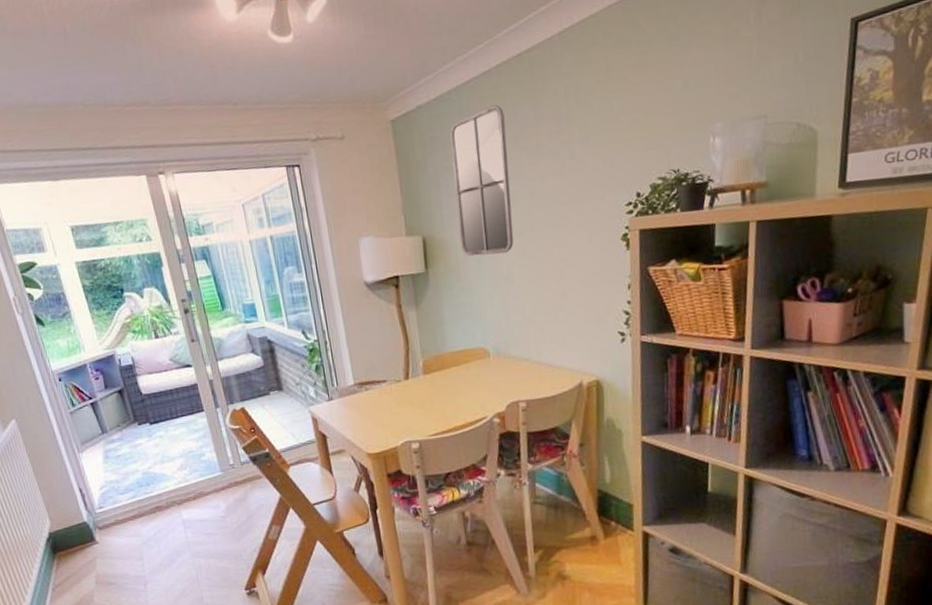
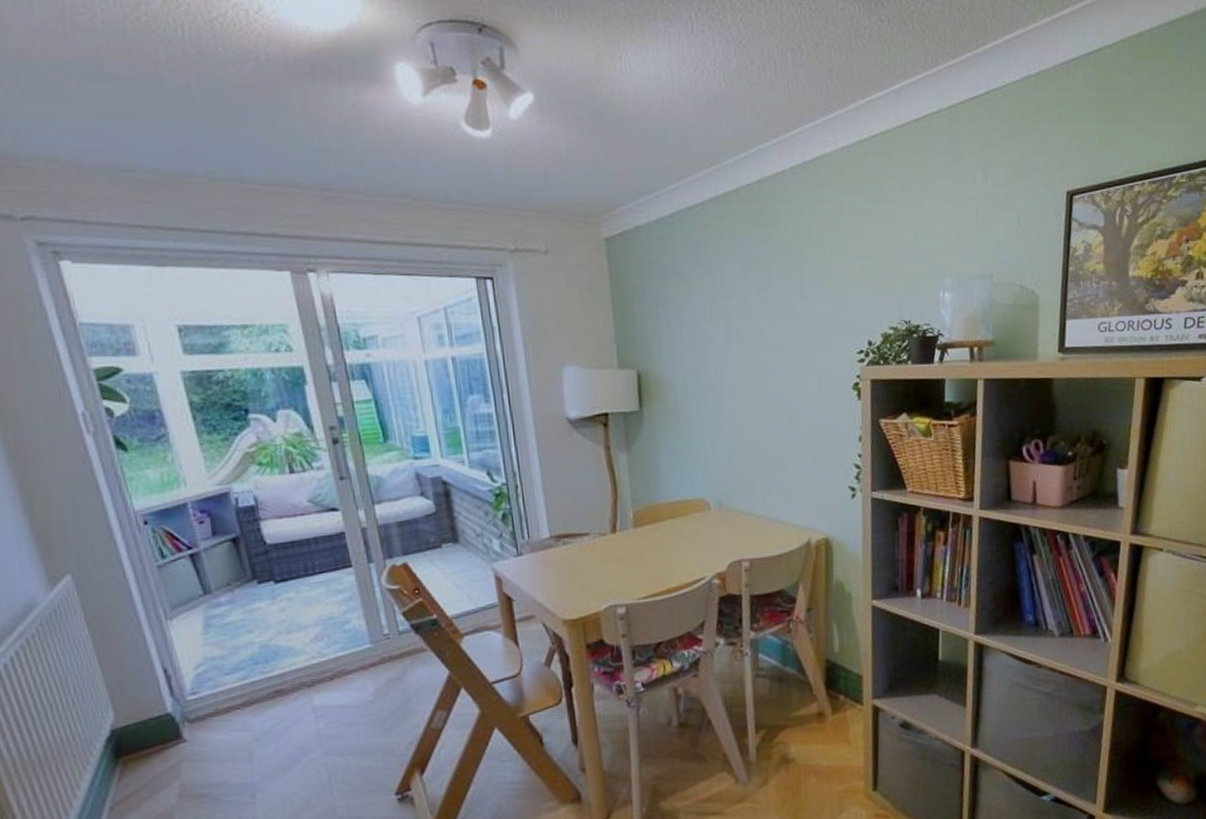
home mirror: present [450,105,514,256] -> none [671,235,740,396]

